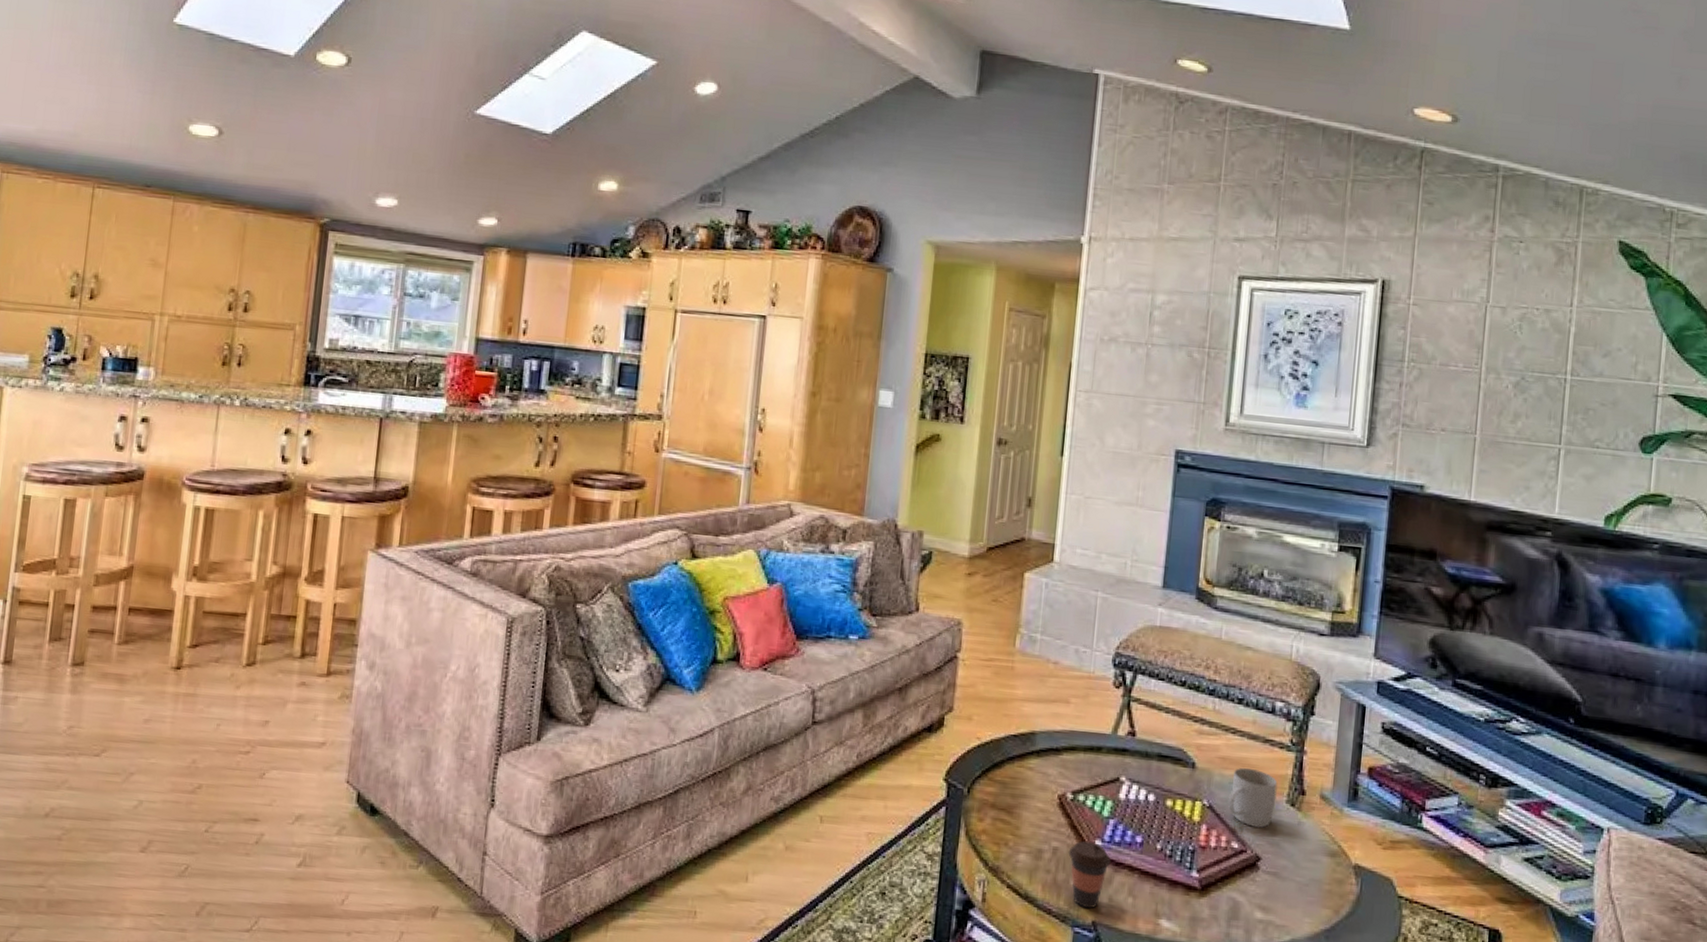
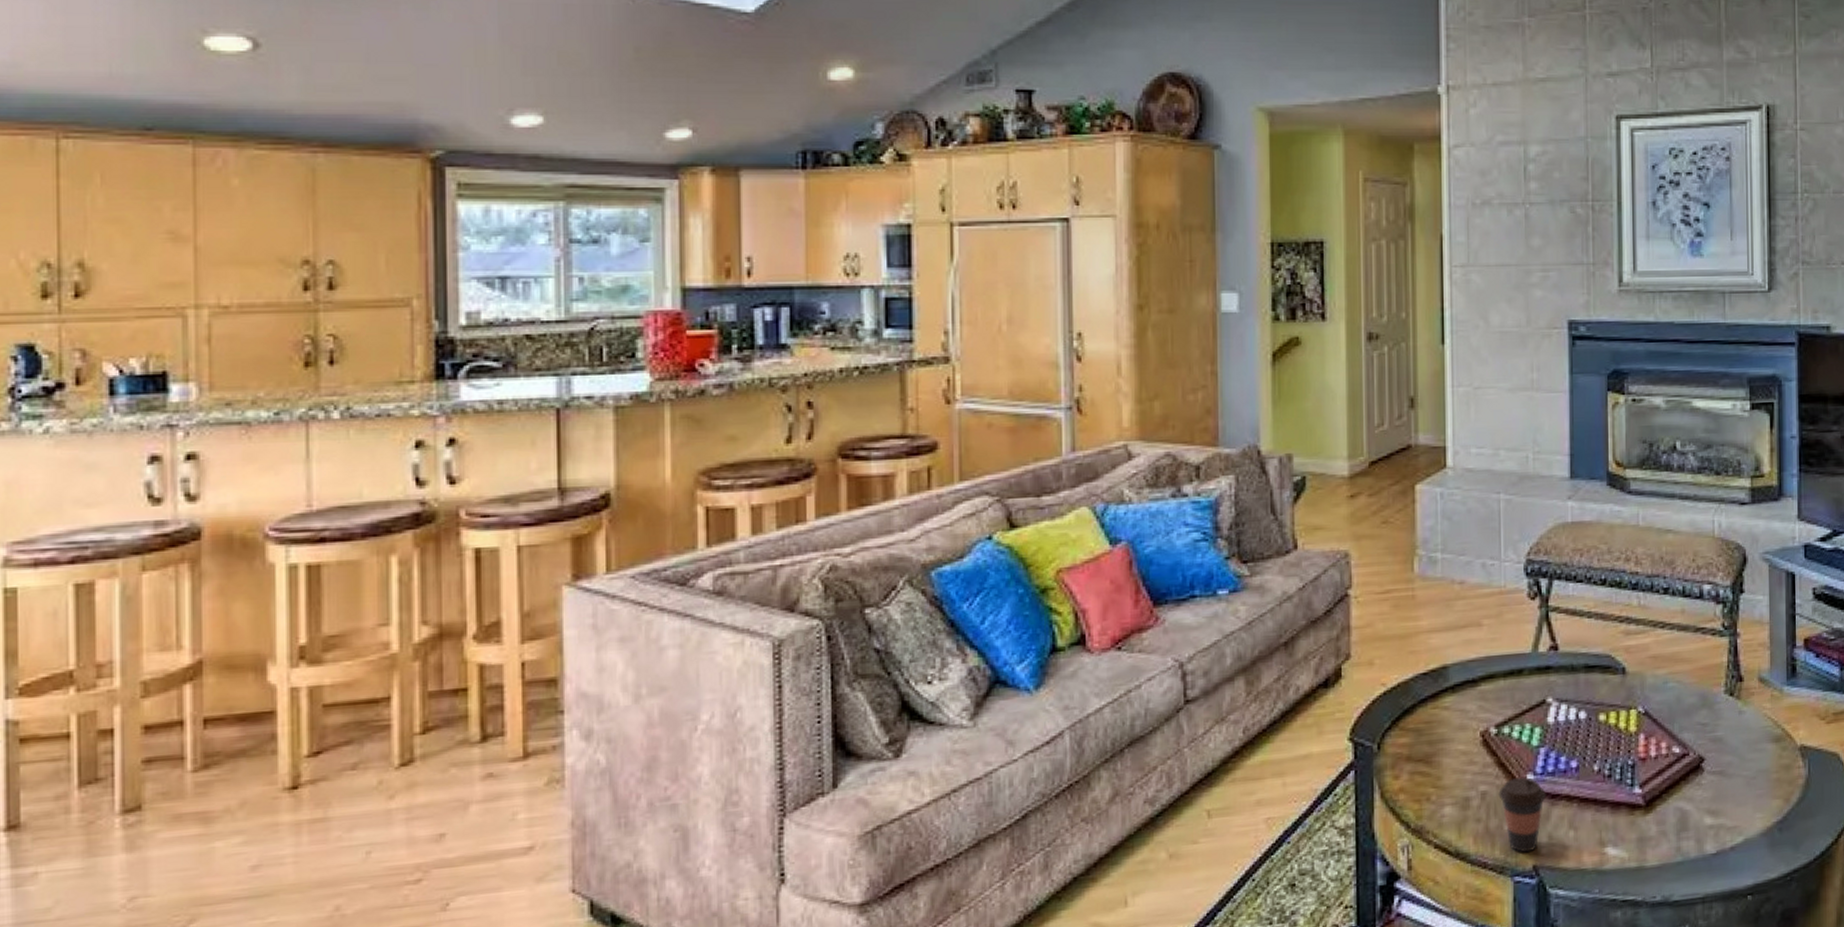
mug: present [1228,767,1278,829] -> none [1664,662,1714,727]

